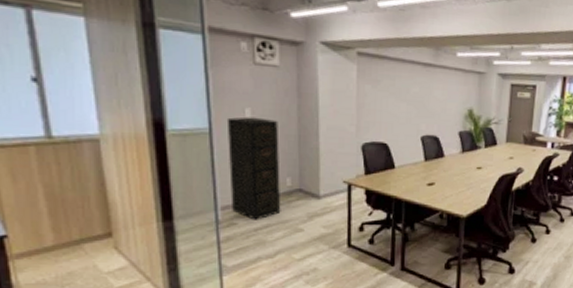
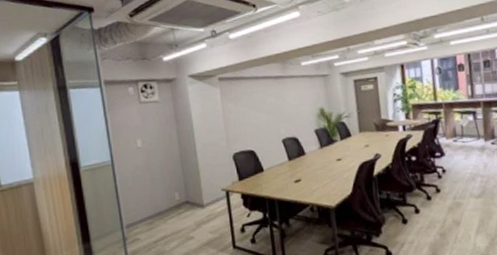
filing cabinet: present [226,117,281,220] -> none [123,145,174,234]

